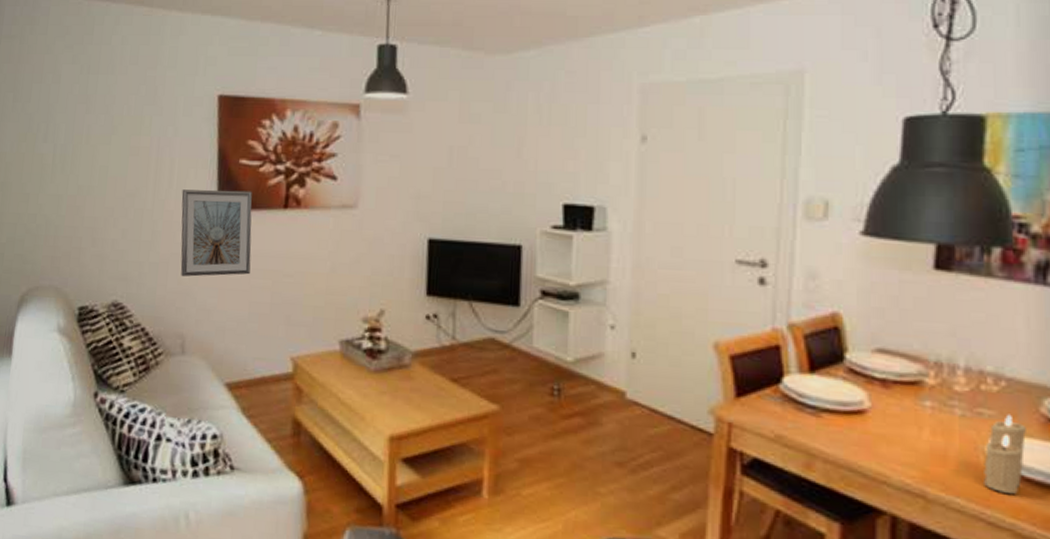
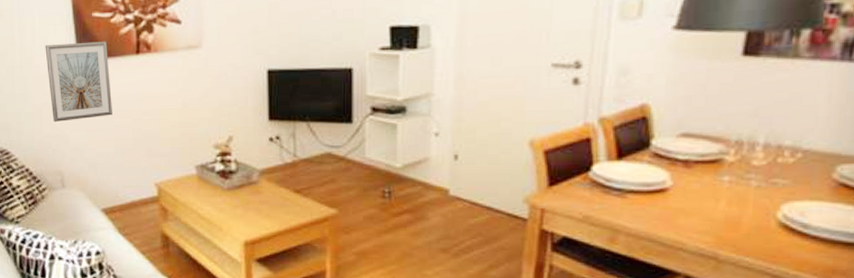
candle: present [983,414,1026,494] -> none [772,182,817,250]

